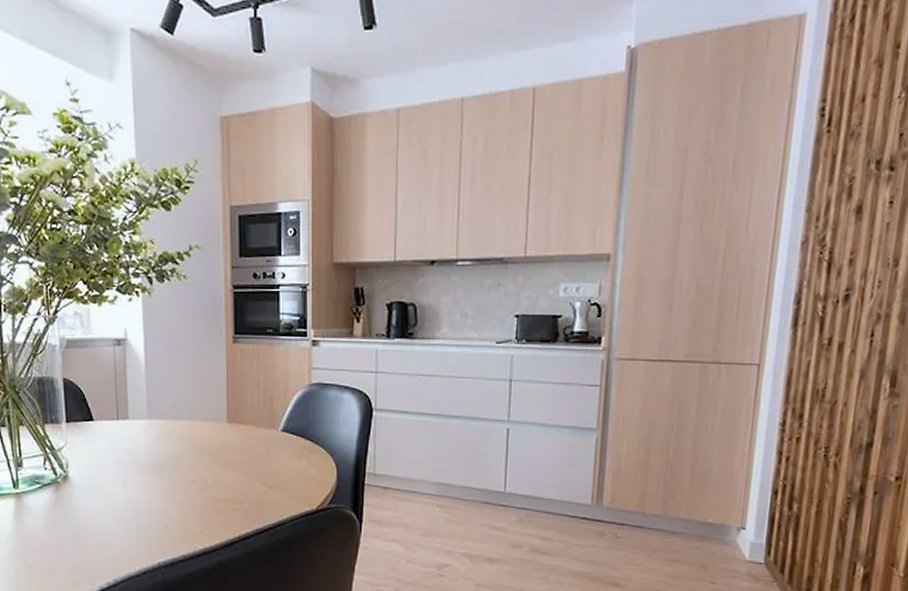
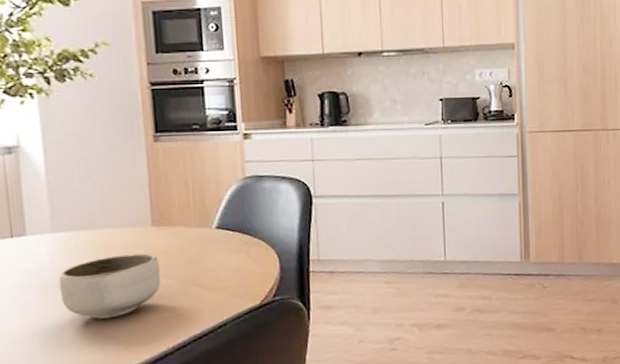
bowl: none [151,446,232,502] -> present [58,253,161,319]

